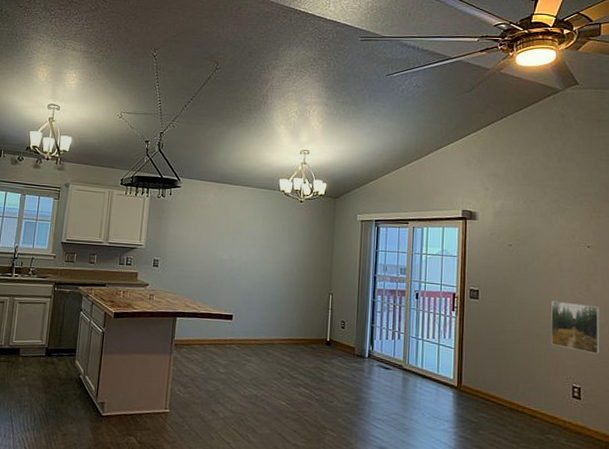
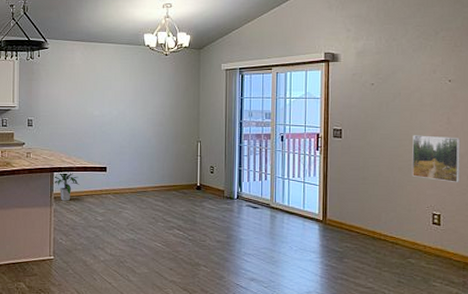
indoor plant: none [174,317,203,349] -> present [52,171,80,201]

